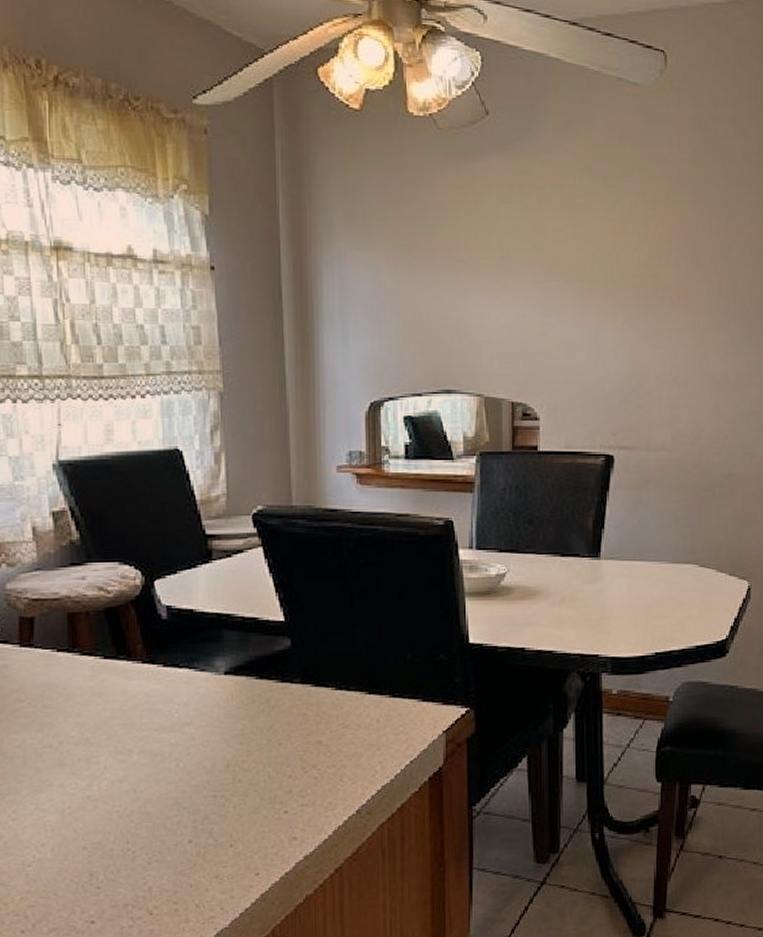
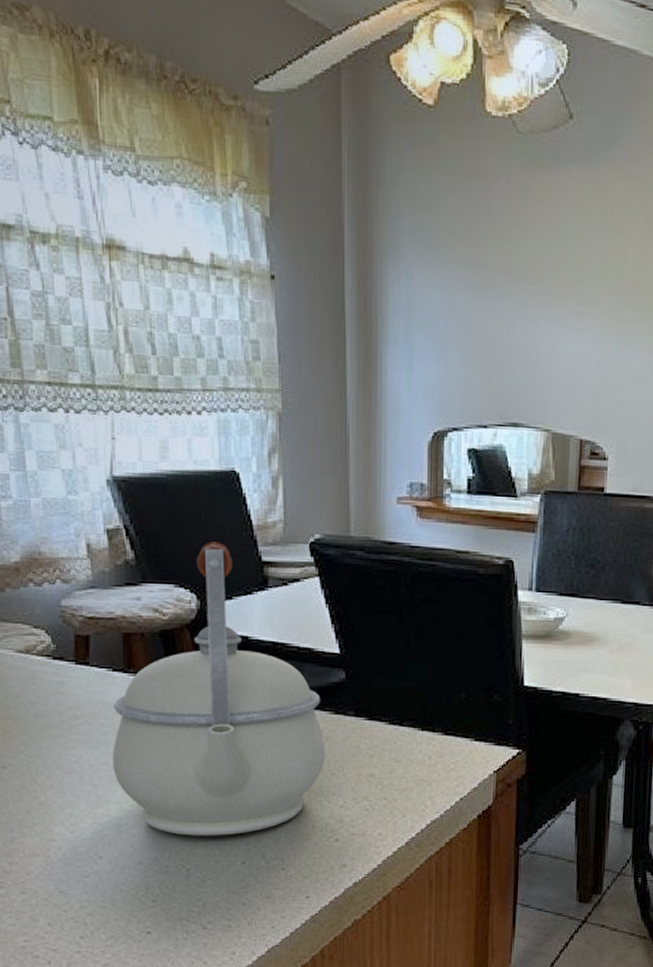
kettle: none [56,518,272,817] -> present [113,541,325,836]

